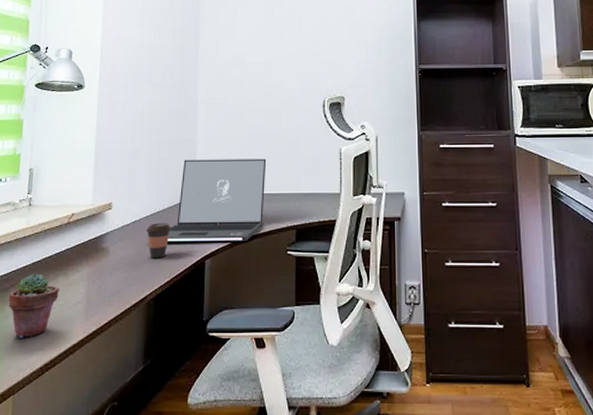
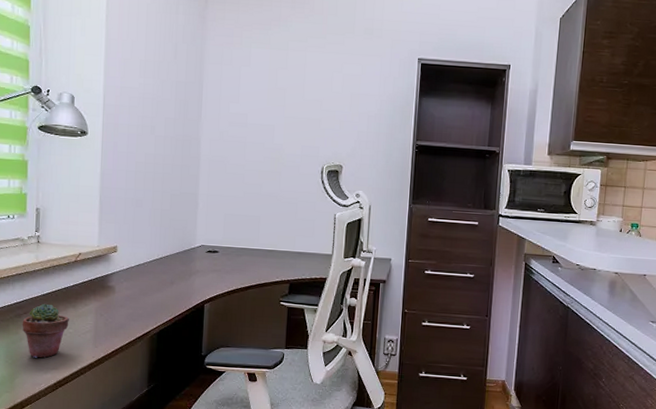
coffee cup: present [146,223,172,258] -> none [150,267,174,299]
laptop: present [167,158,267,243] -> none [170,212,265,290]

